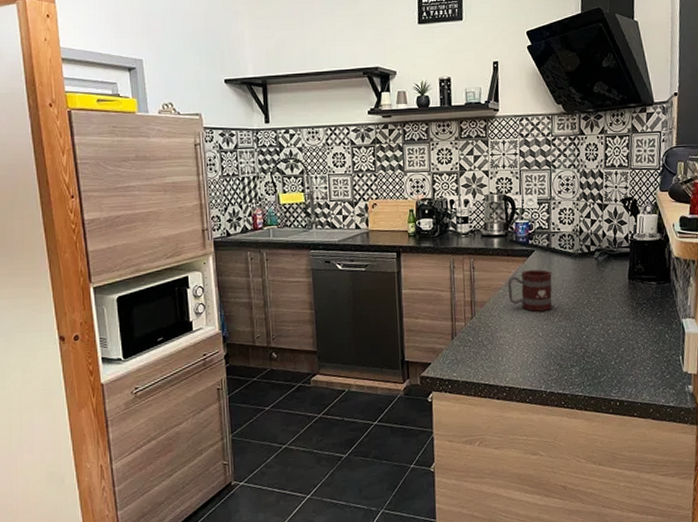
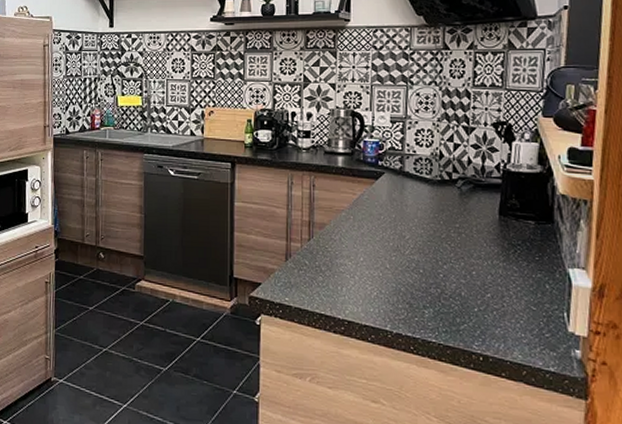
mug: present [507,269,552,312] -> none [351,194,404,241]

